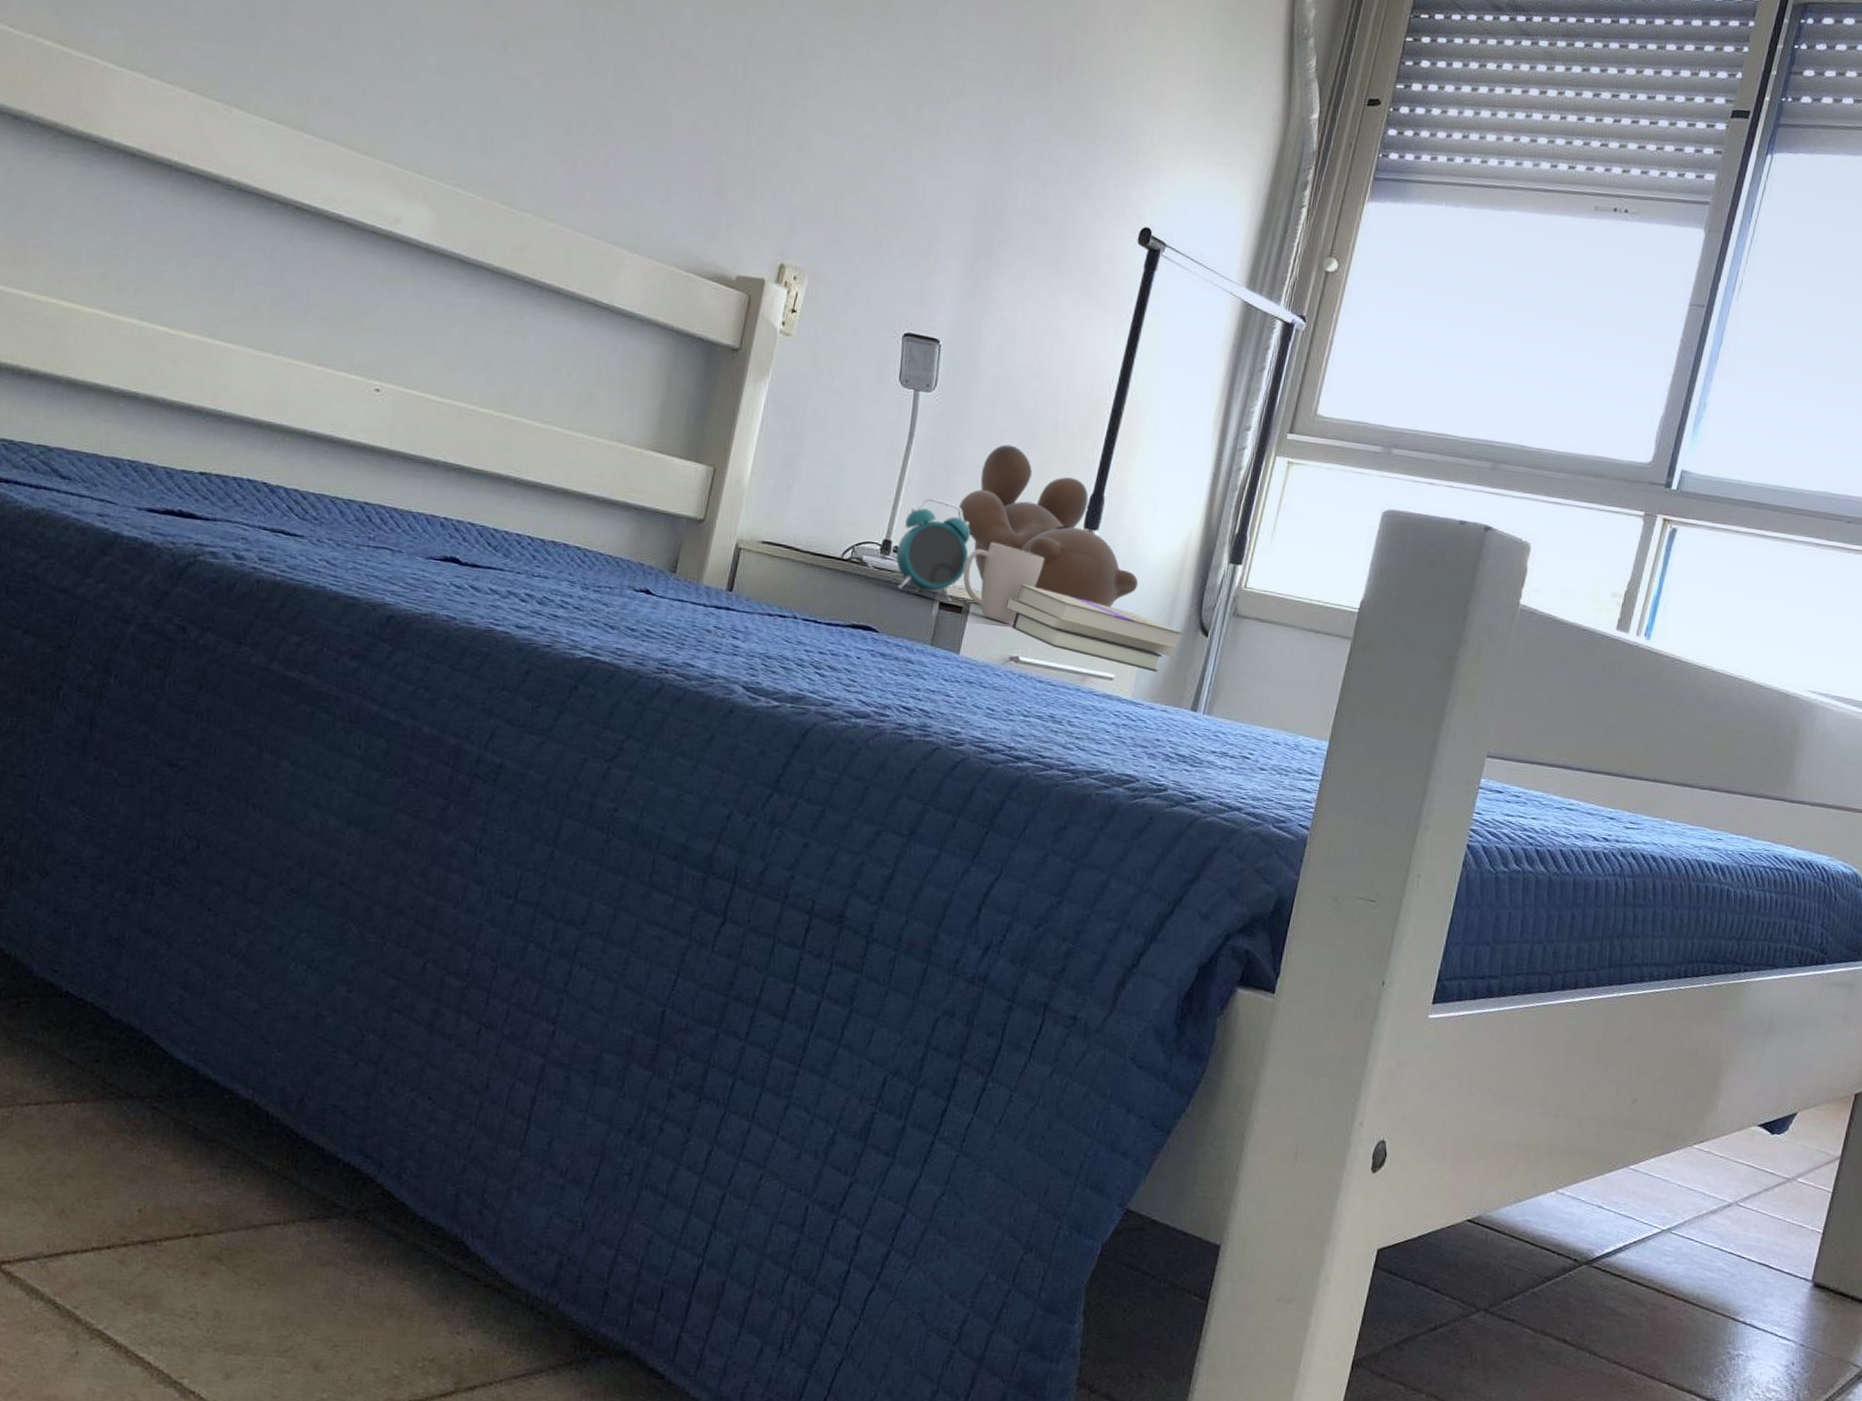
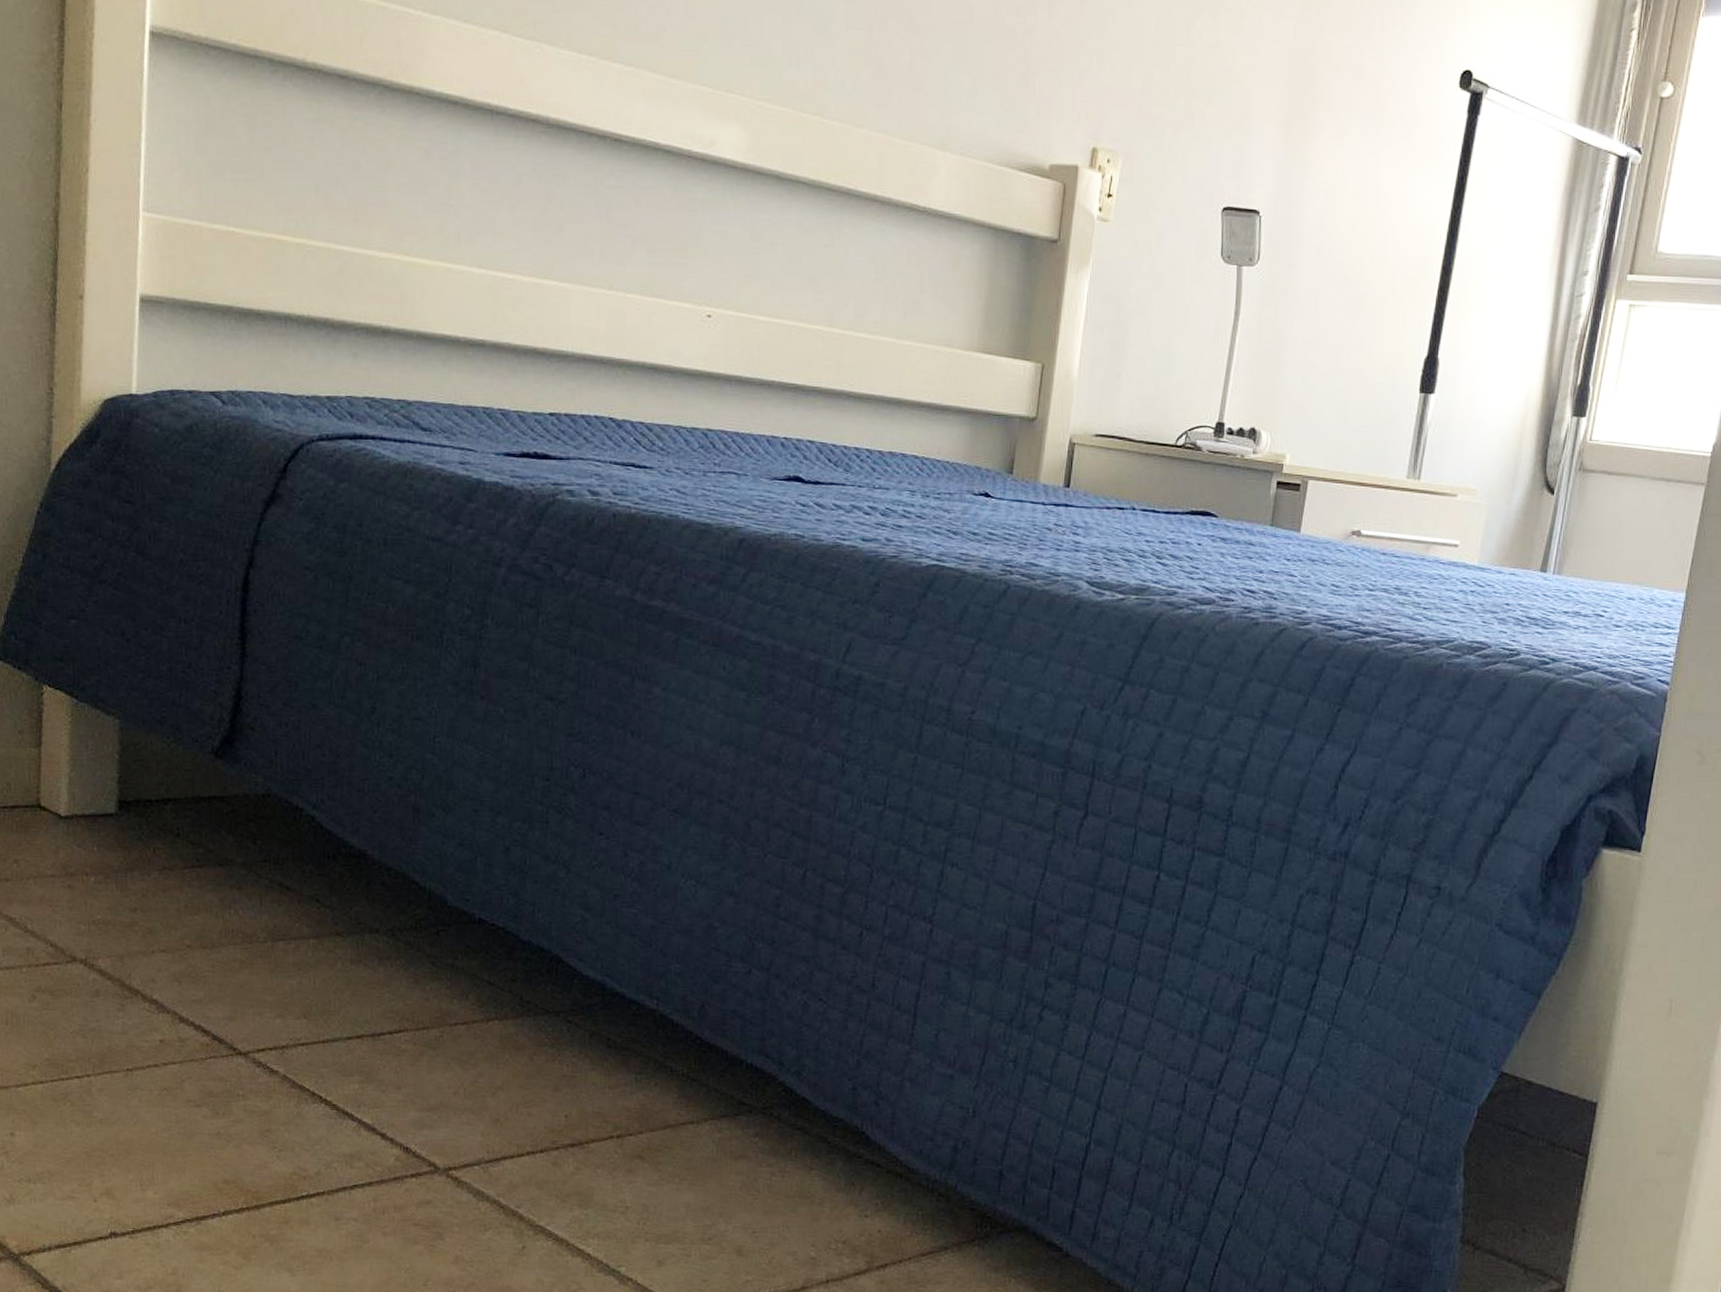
alarm clock: present [896,497,971,603] -> none [1230,375,1304,481]
teddy bear: present [957,444,1139,608] -> none [1289,313,1479,473]
mug: present [963,542,1045,624] -> none [1298,415,1381,497]
books: present [1005,584,1182,672] -> none [1343,456,1527,535]

